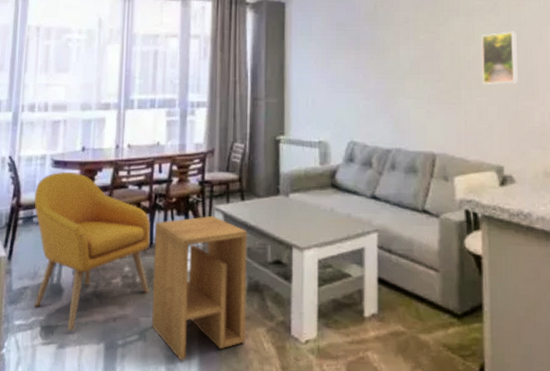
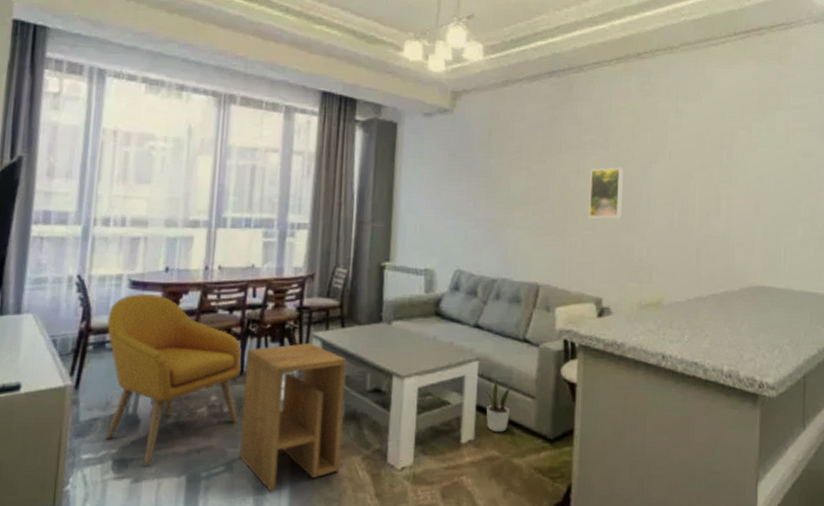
potted plant: none [386,250,416,307] -> present [485,378,514,433]

